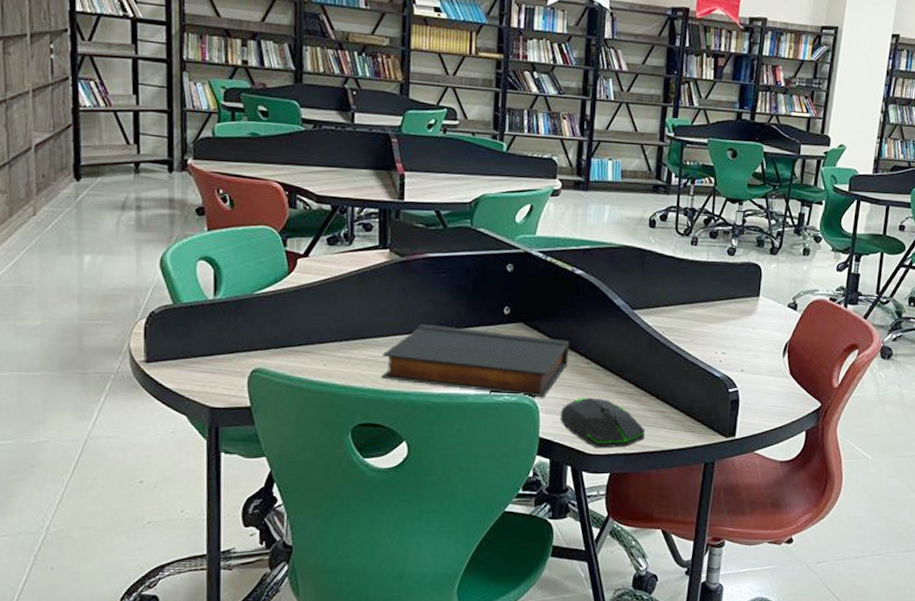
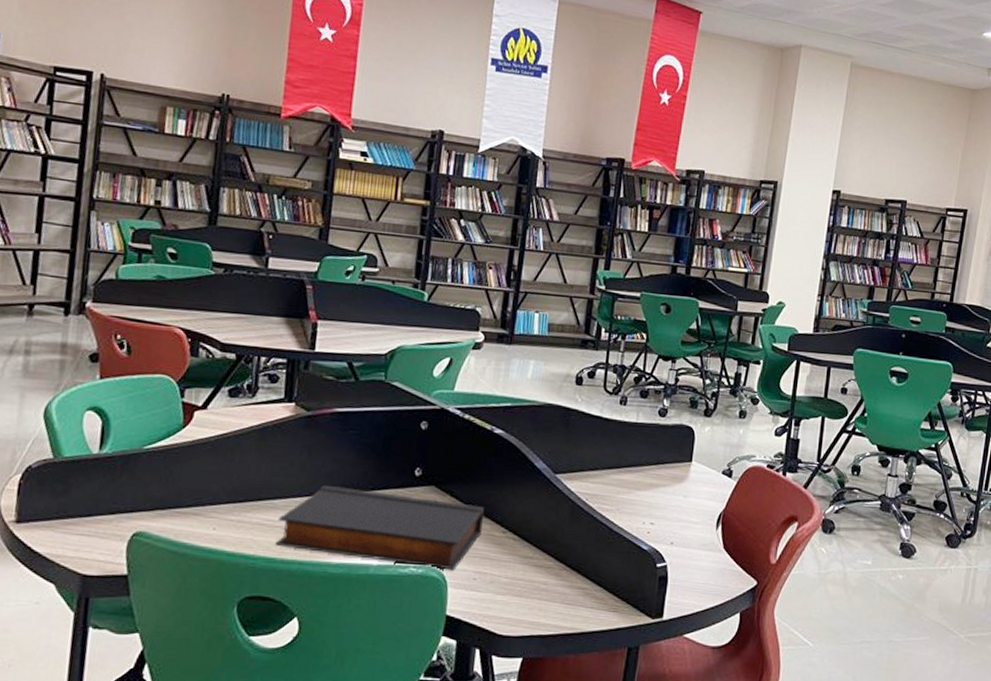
computer mouse: present [560,397,645,449] -> none [470,570,564,629]

